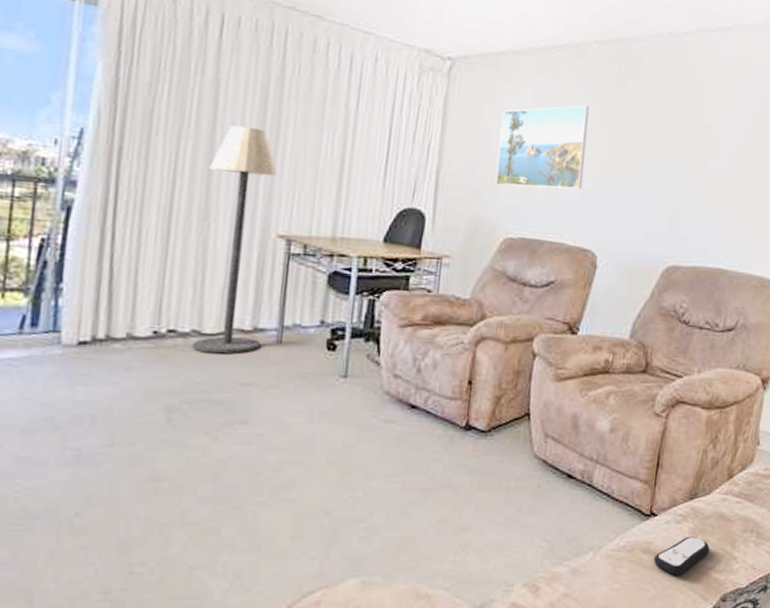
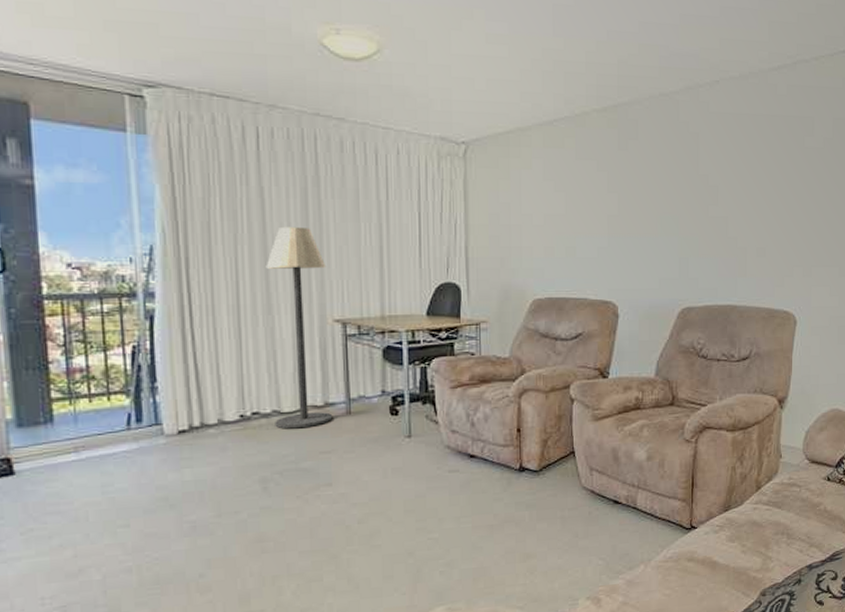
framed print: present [496,105,590,190] -> none [517,170,597,253]
remote control: present [653,536,710,575] -> none [697,542,746,578]

